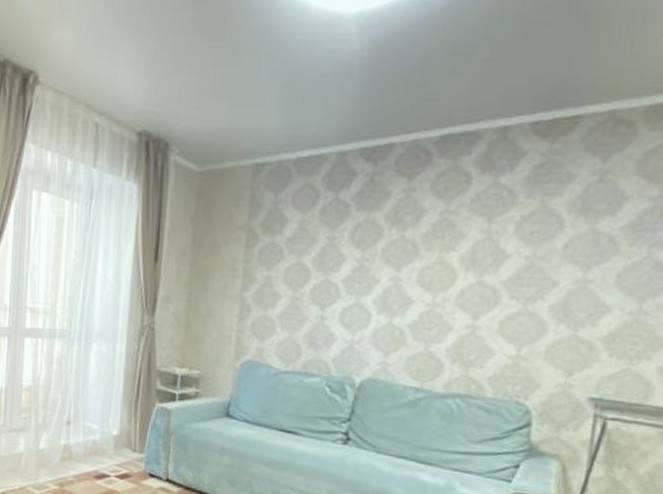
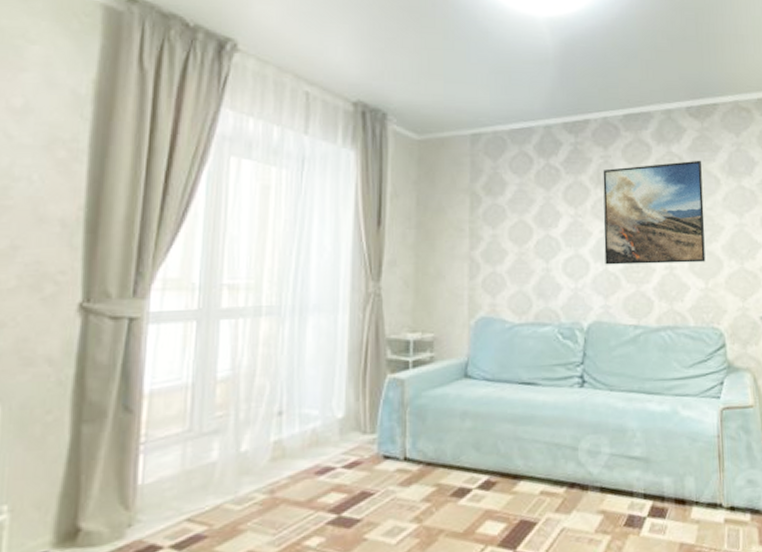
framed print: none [390,194,542,325] -> present [603,160,706,265]

